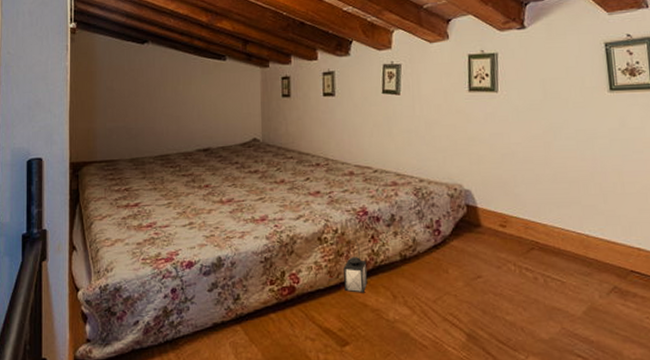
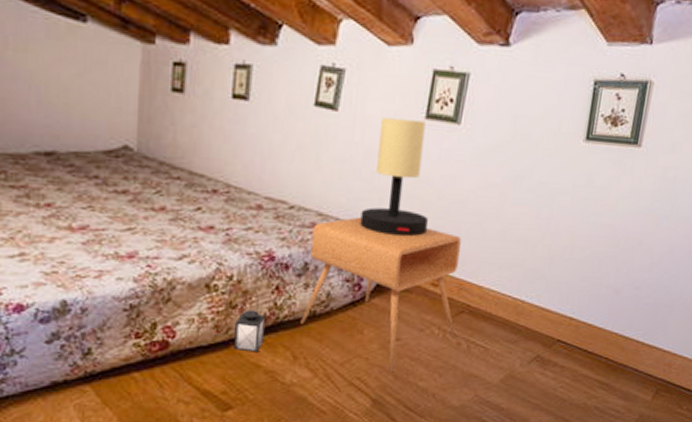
side table: none [394,173,532,308] -> present [300,216,461,373]
table lamp: none [430,93,487,187] -> present [360,117,428,237]

